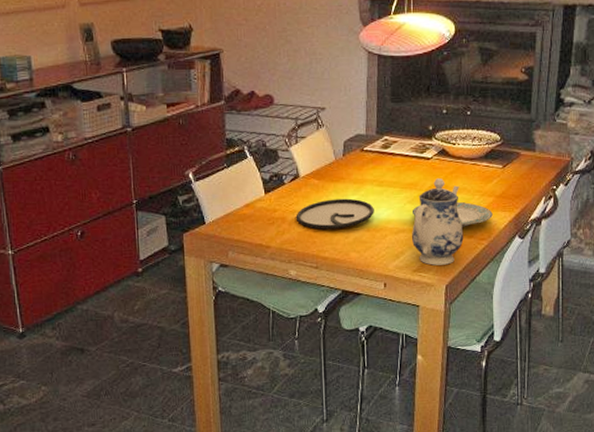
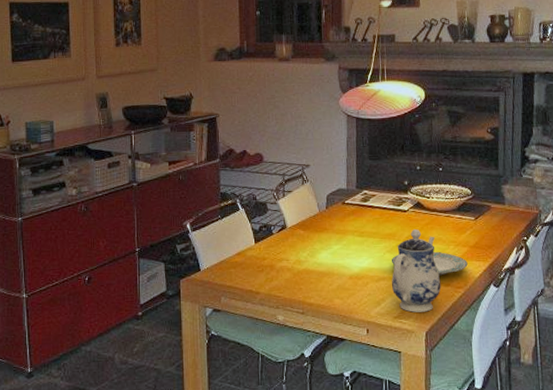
plate: present [295,198,374,230] -> none [283,248,356,277]

